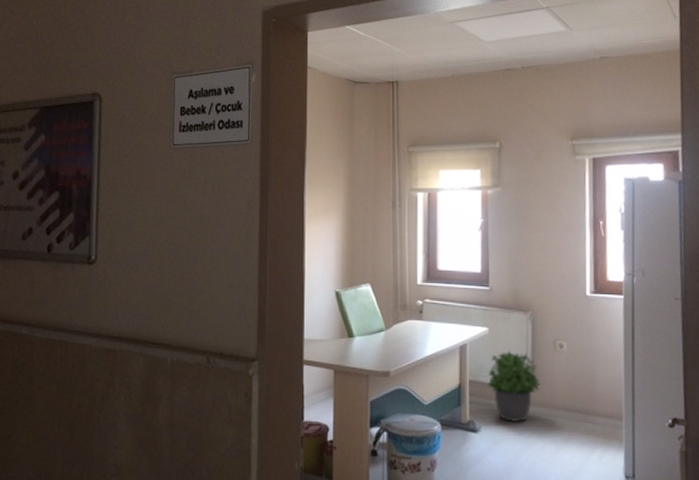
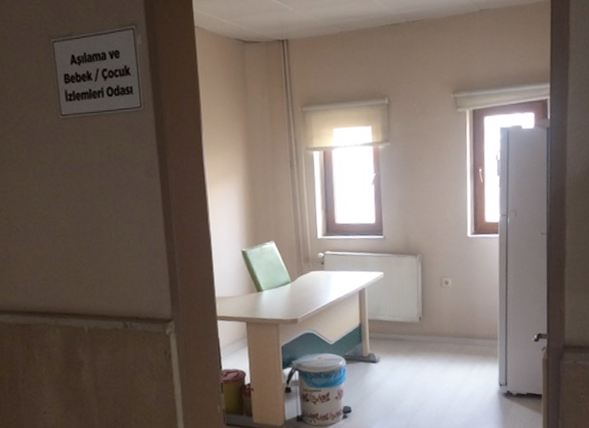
potted plant: present [487,351,541,423] -> none [384,291,430,352]

